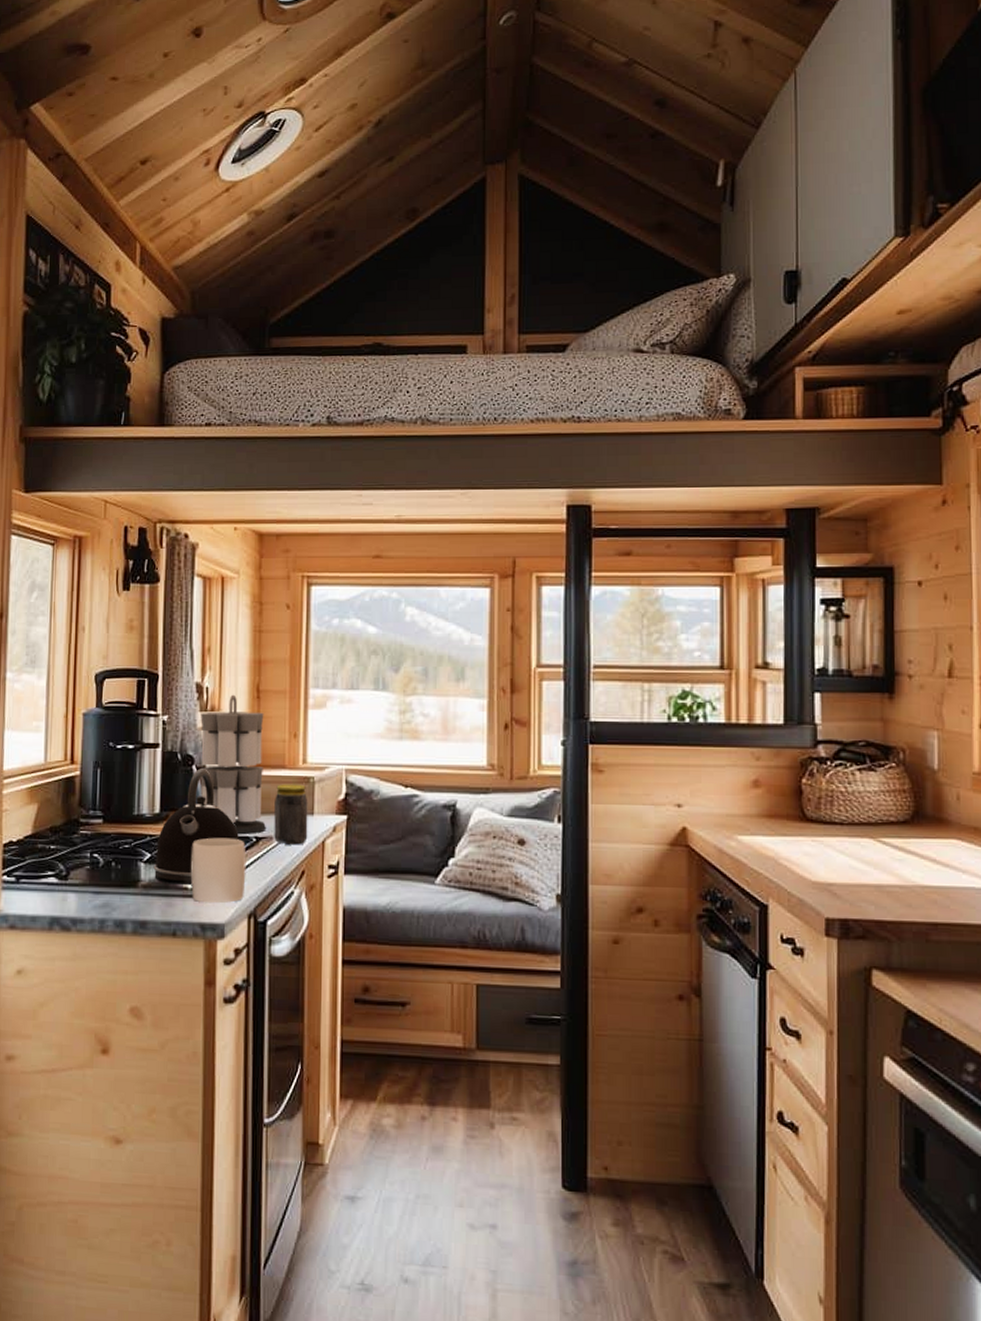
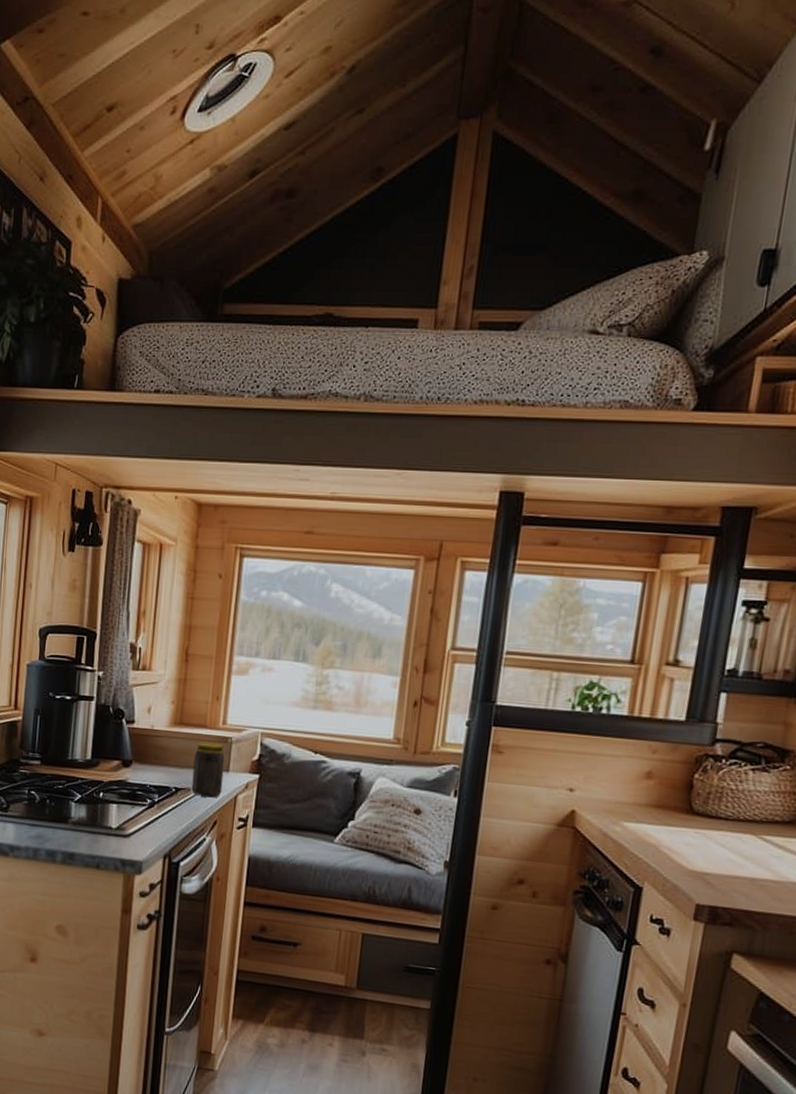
kettle: present [153,768,240,885] -> none [82,722,161,825]
mug: present [190,837,246,904] -> none [115,785,166,844]
spice rack: present [200,694,267,834] -> none [128,656,191,785]

